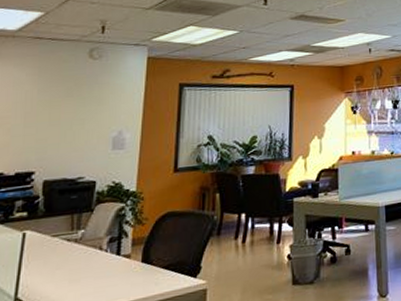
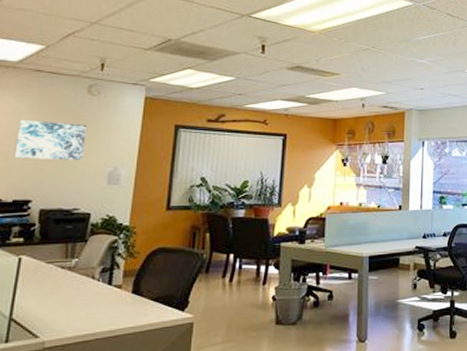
wall art: none [15,88,89,129] -> present [14,119,87,160]

